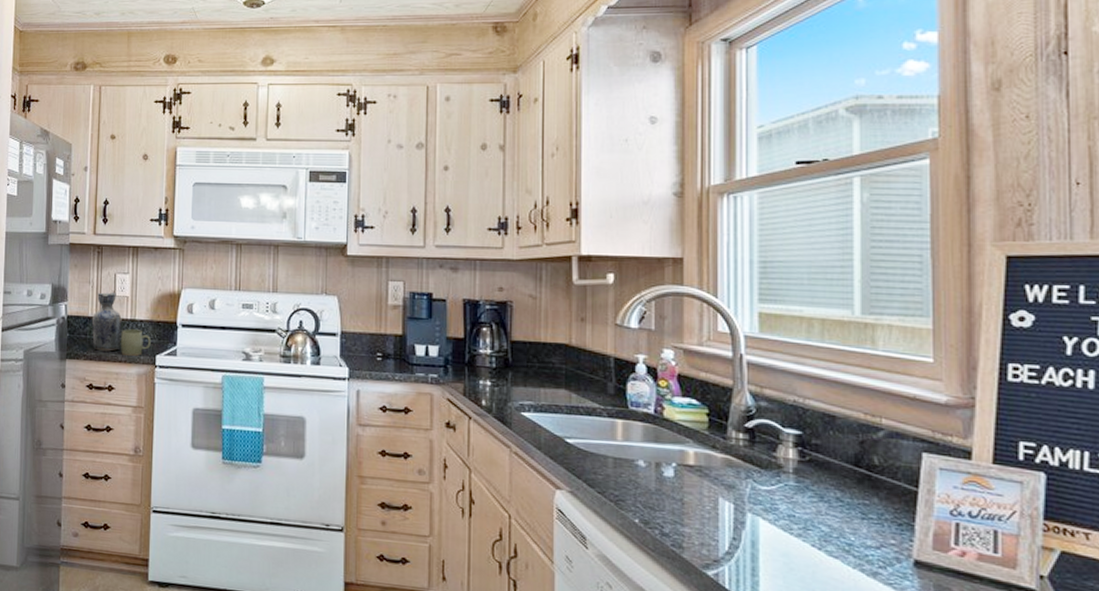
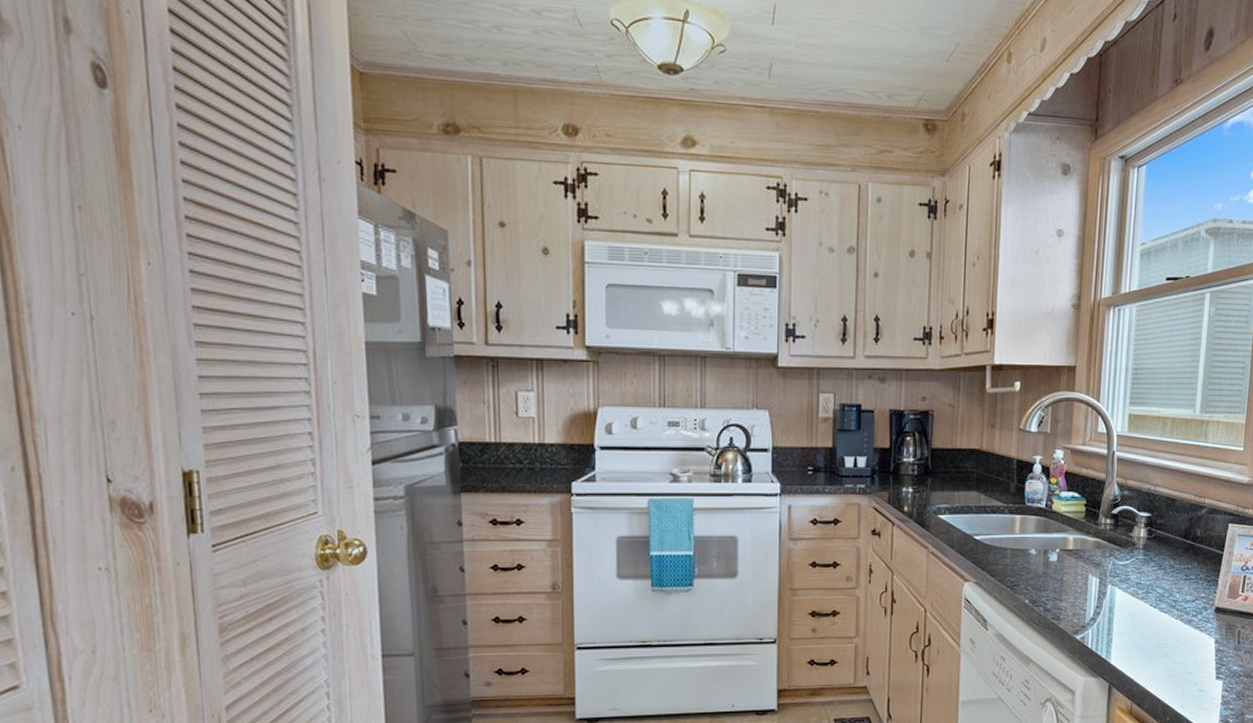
ceramic jug: present [91,292,122,352] -> none [490,413,529,481]
mug: present [120,329,151,357] -> none [527,454,565,486]

